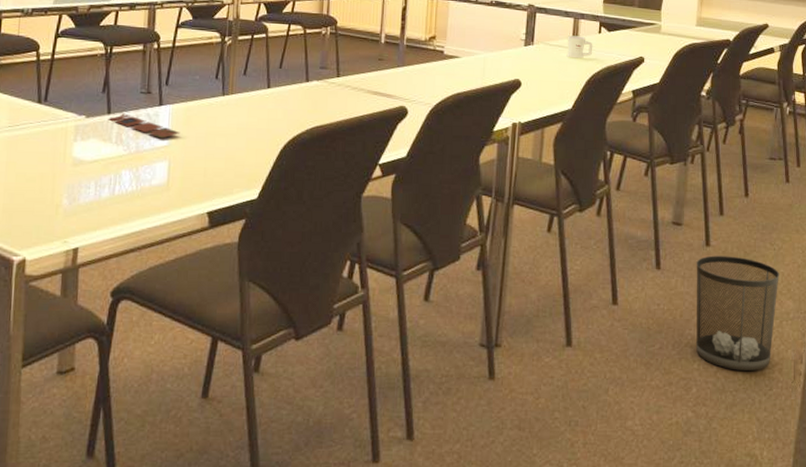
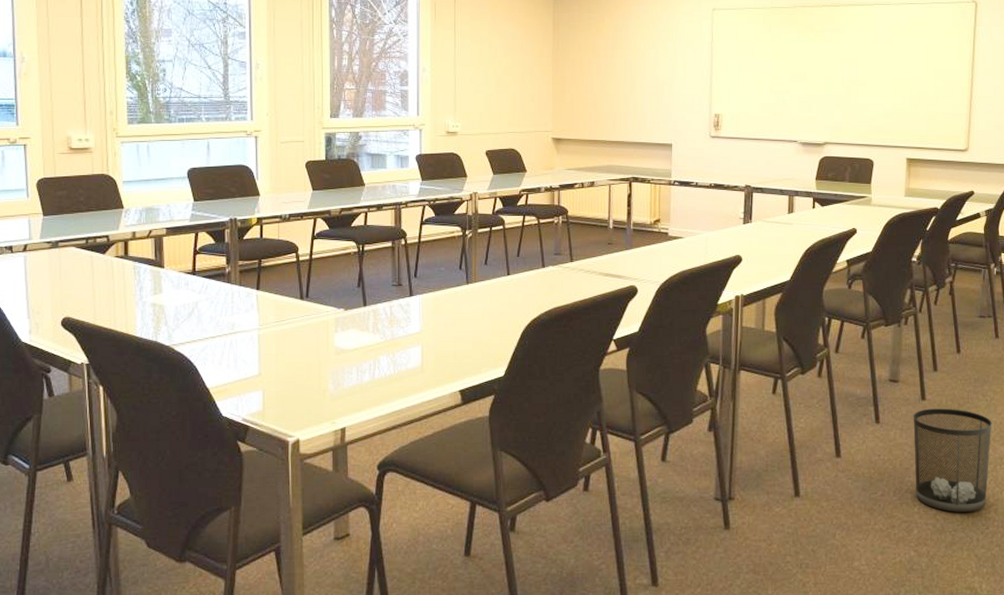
papers: present [108,114,181,139] -> none [364,306,431,326]
mug: present [566,35,593,59] -> none [783,212,808,233]

